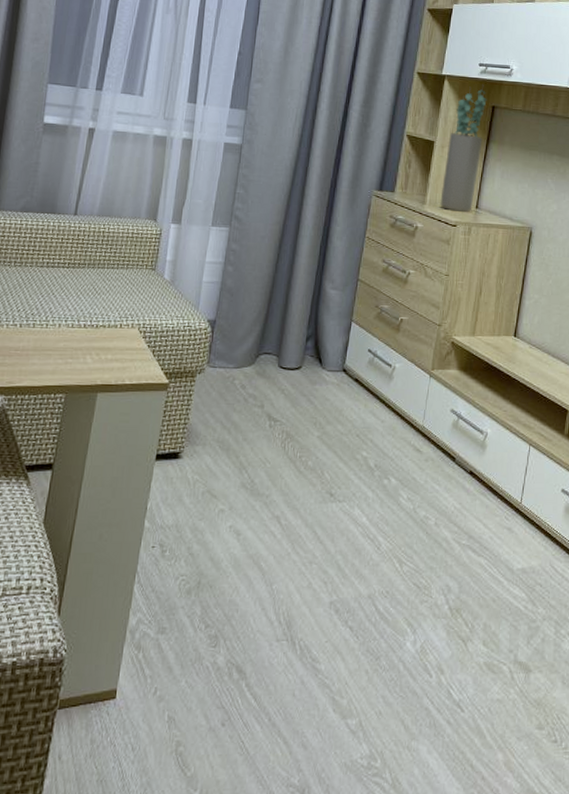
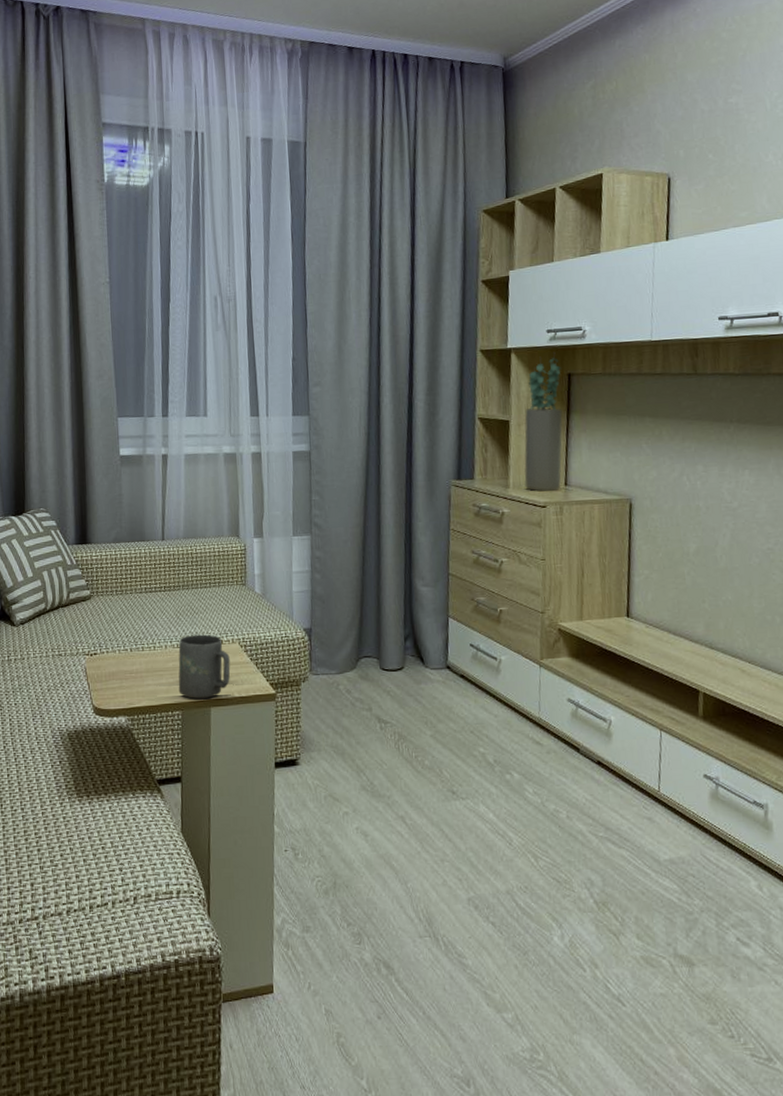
mug: none [65,315,127,383] -> present [178,634,231,699]

